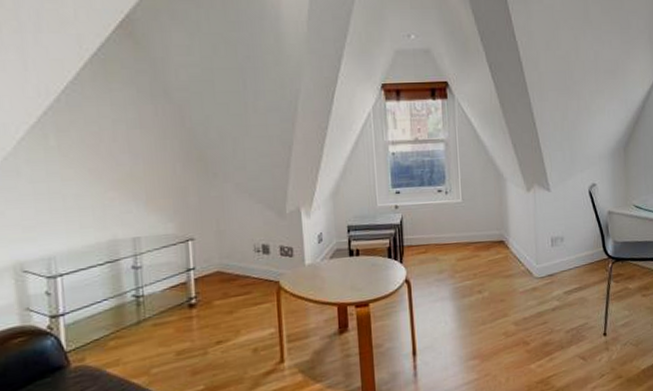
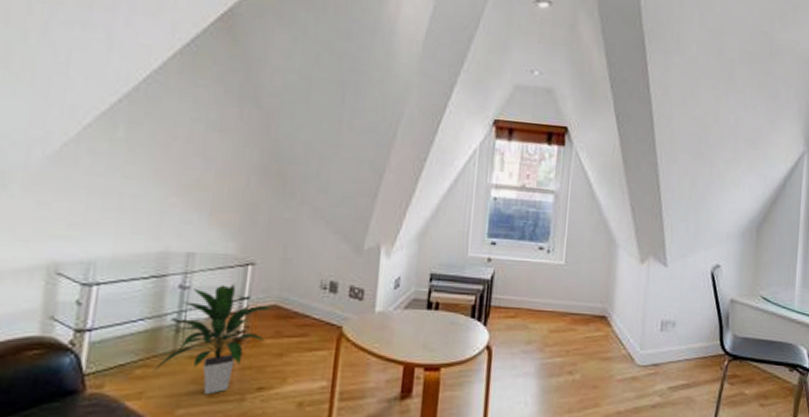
indoor plant: none [124,258,217,354] -> present [153,283,274,395]

